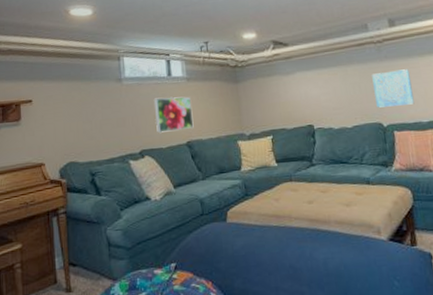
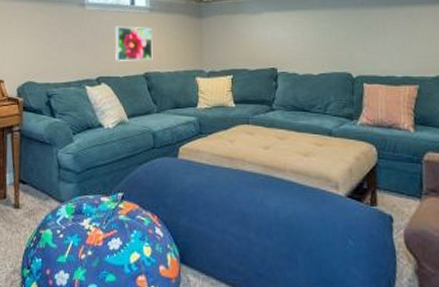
wall art: present [372,69,415,108] -> none [345,19,389,57]

